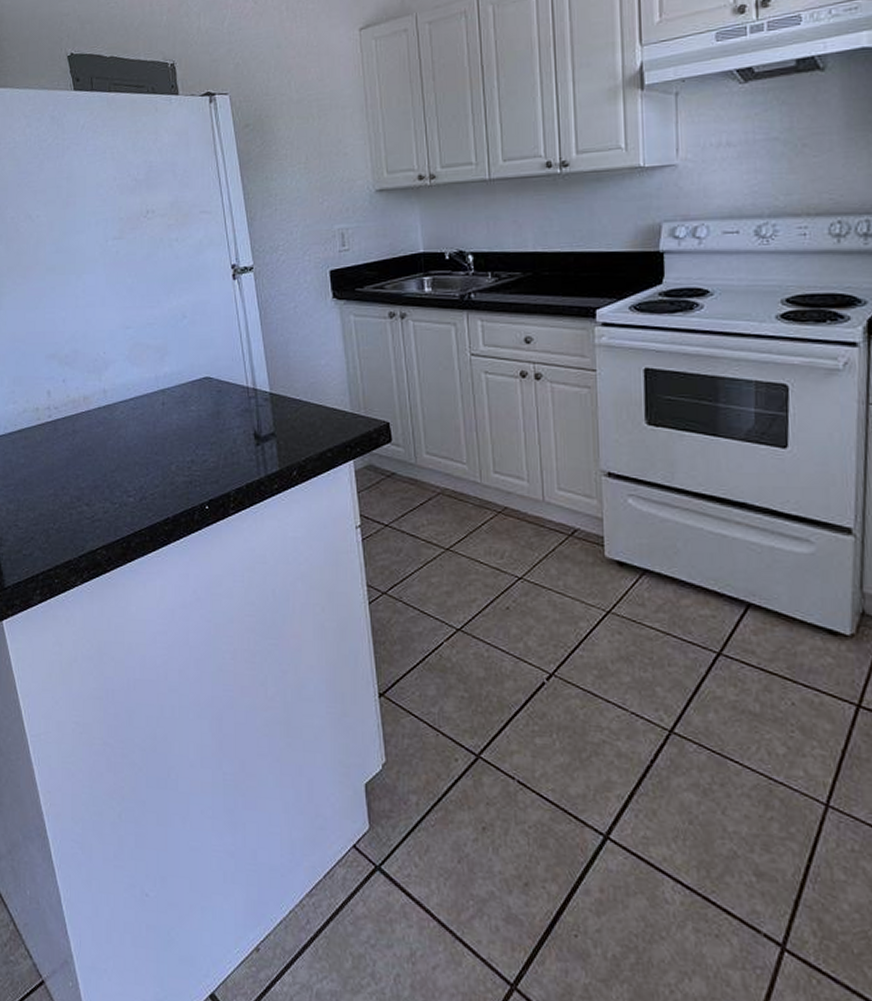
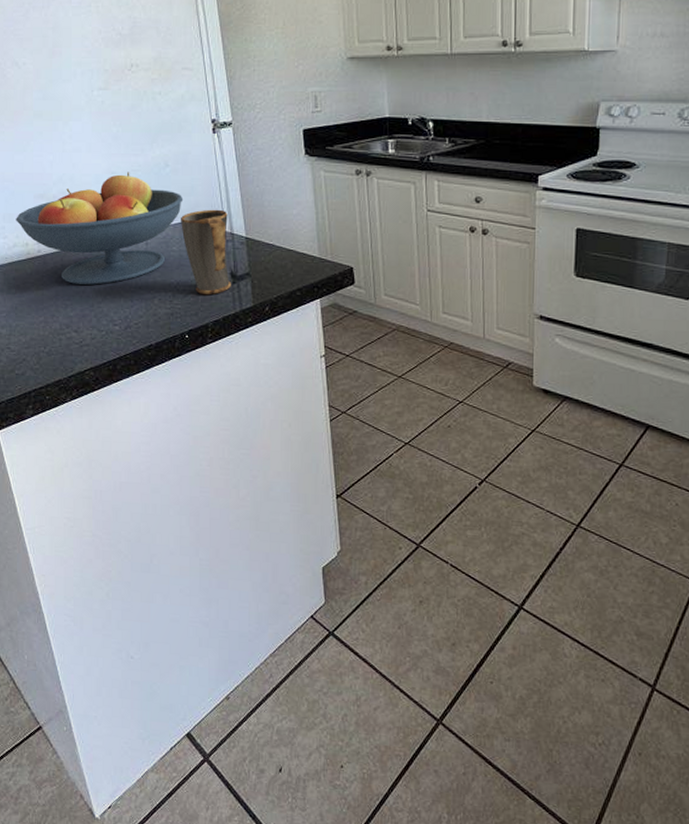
fruit bowl: none [26,326,202,452] -> present [16,172,184,285]
mug: none [200,363,255,458] -> present [181,209,231,294]

